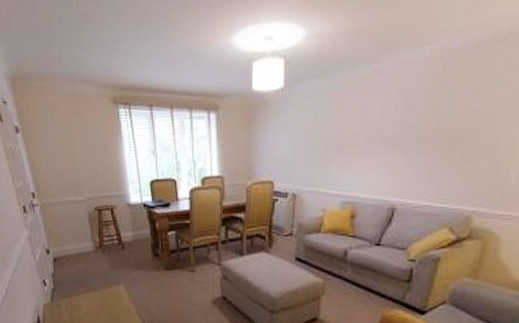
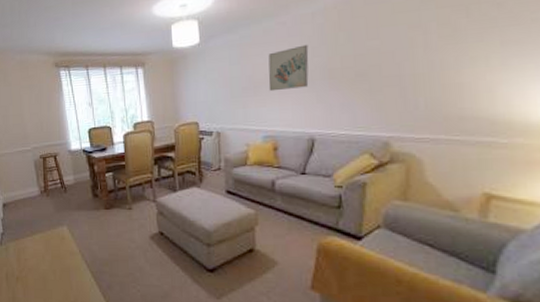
wall art: none [354,99,405,152] -> present [268,44,309,92]

